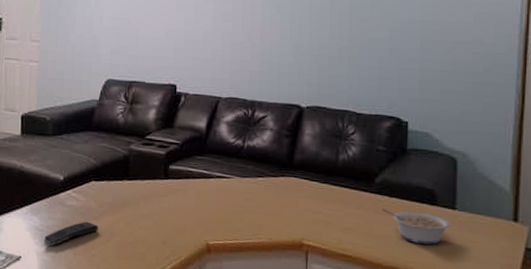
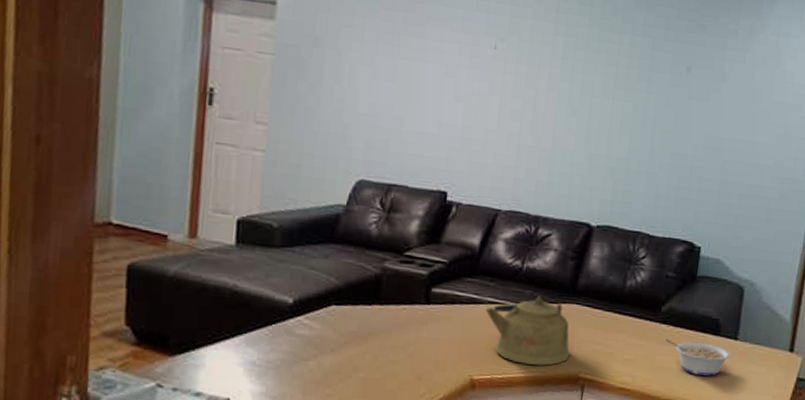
remote control: present [44,221,99,246] -> none [262,354,337,384]
kettle: none [215,170,293,233] -> present [485,295,570,366]

